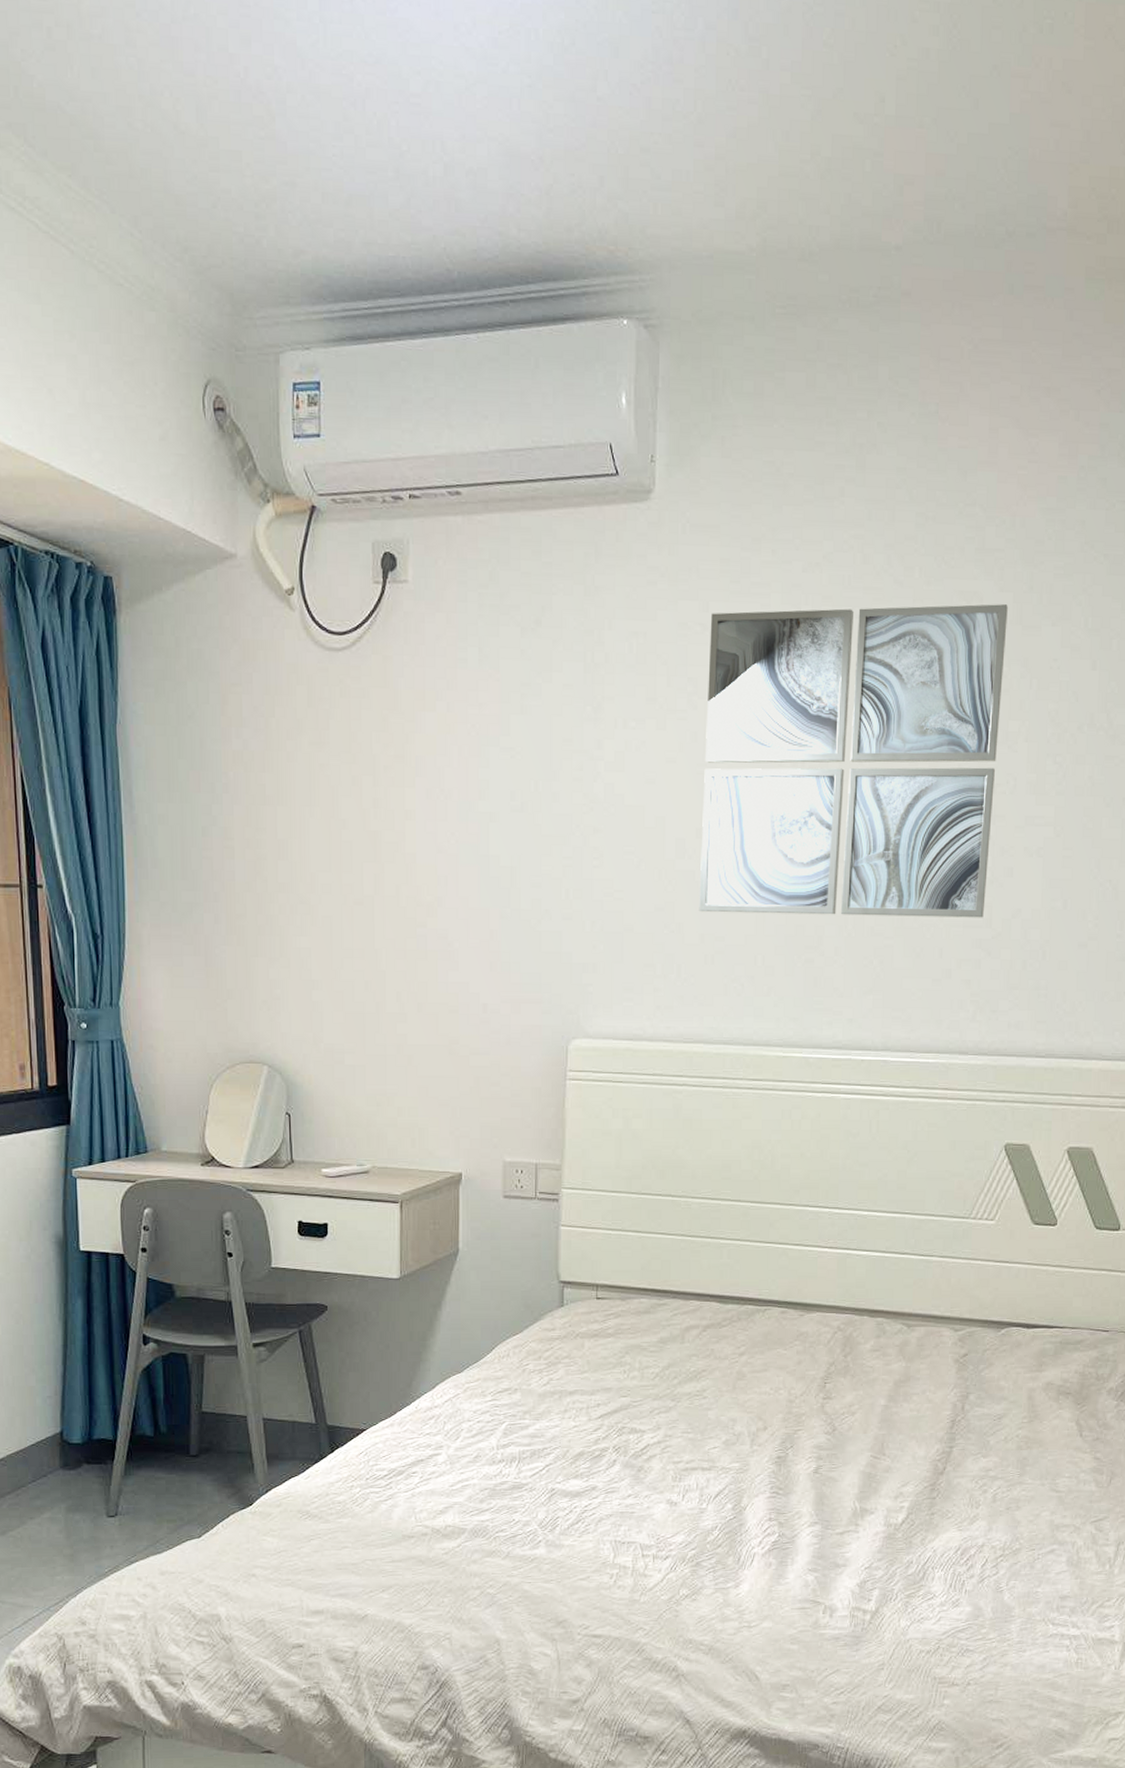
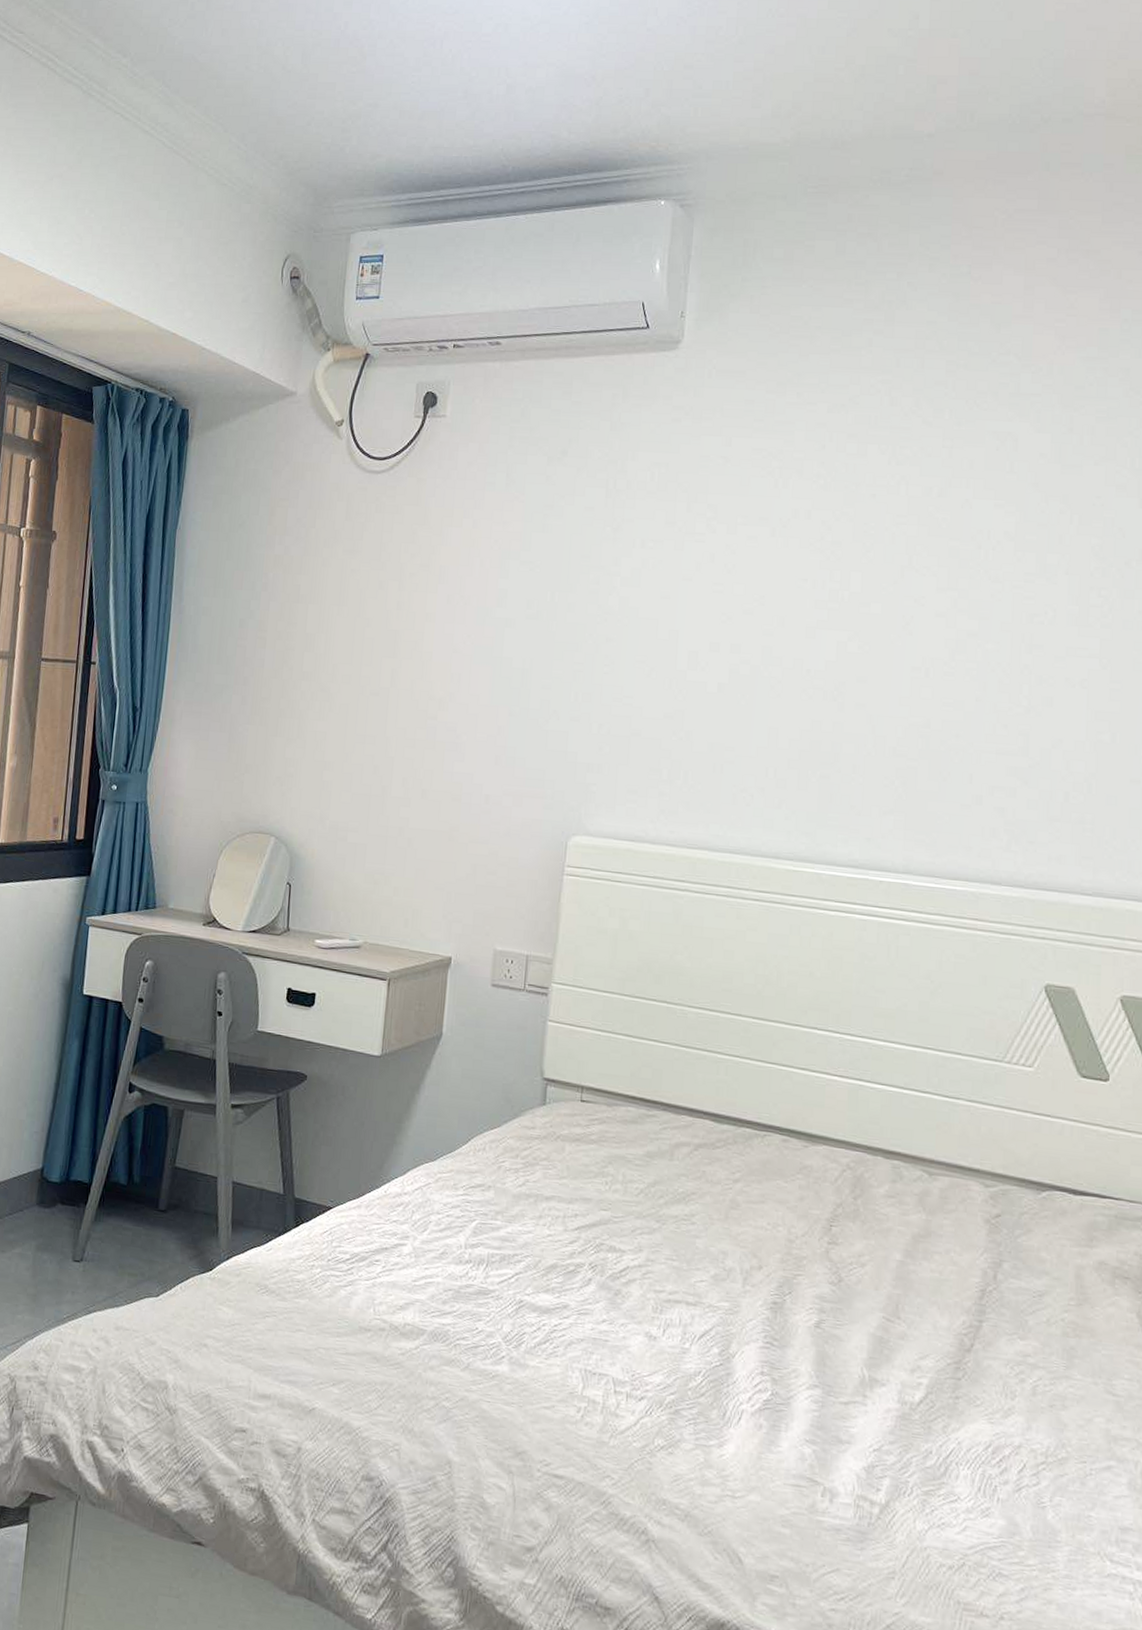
wall art: present [699,604,1008,918] -> none [709,444,1045,746]

